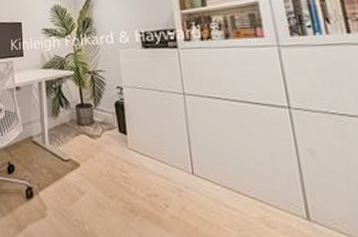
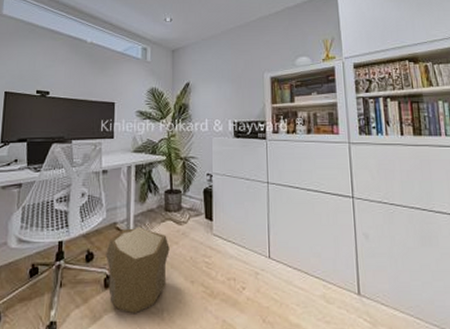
pouf: none [25,140,86,226] -> present [106,227,170,314]

